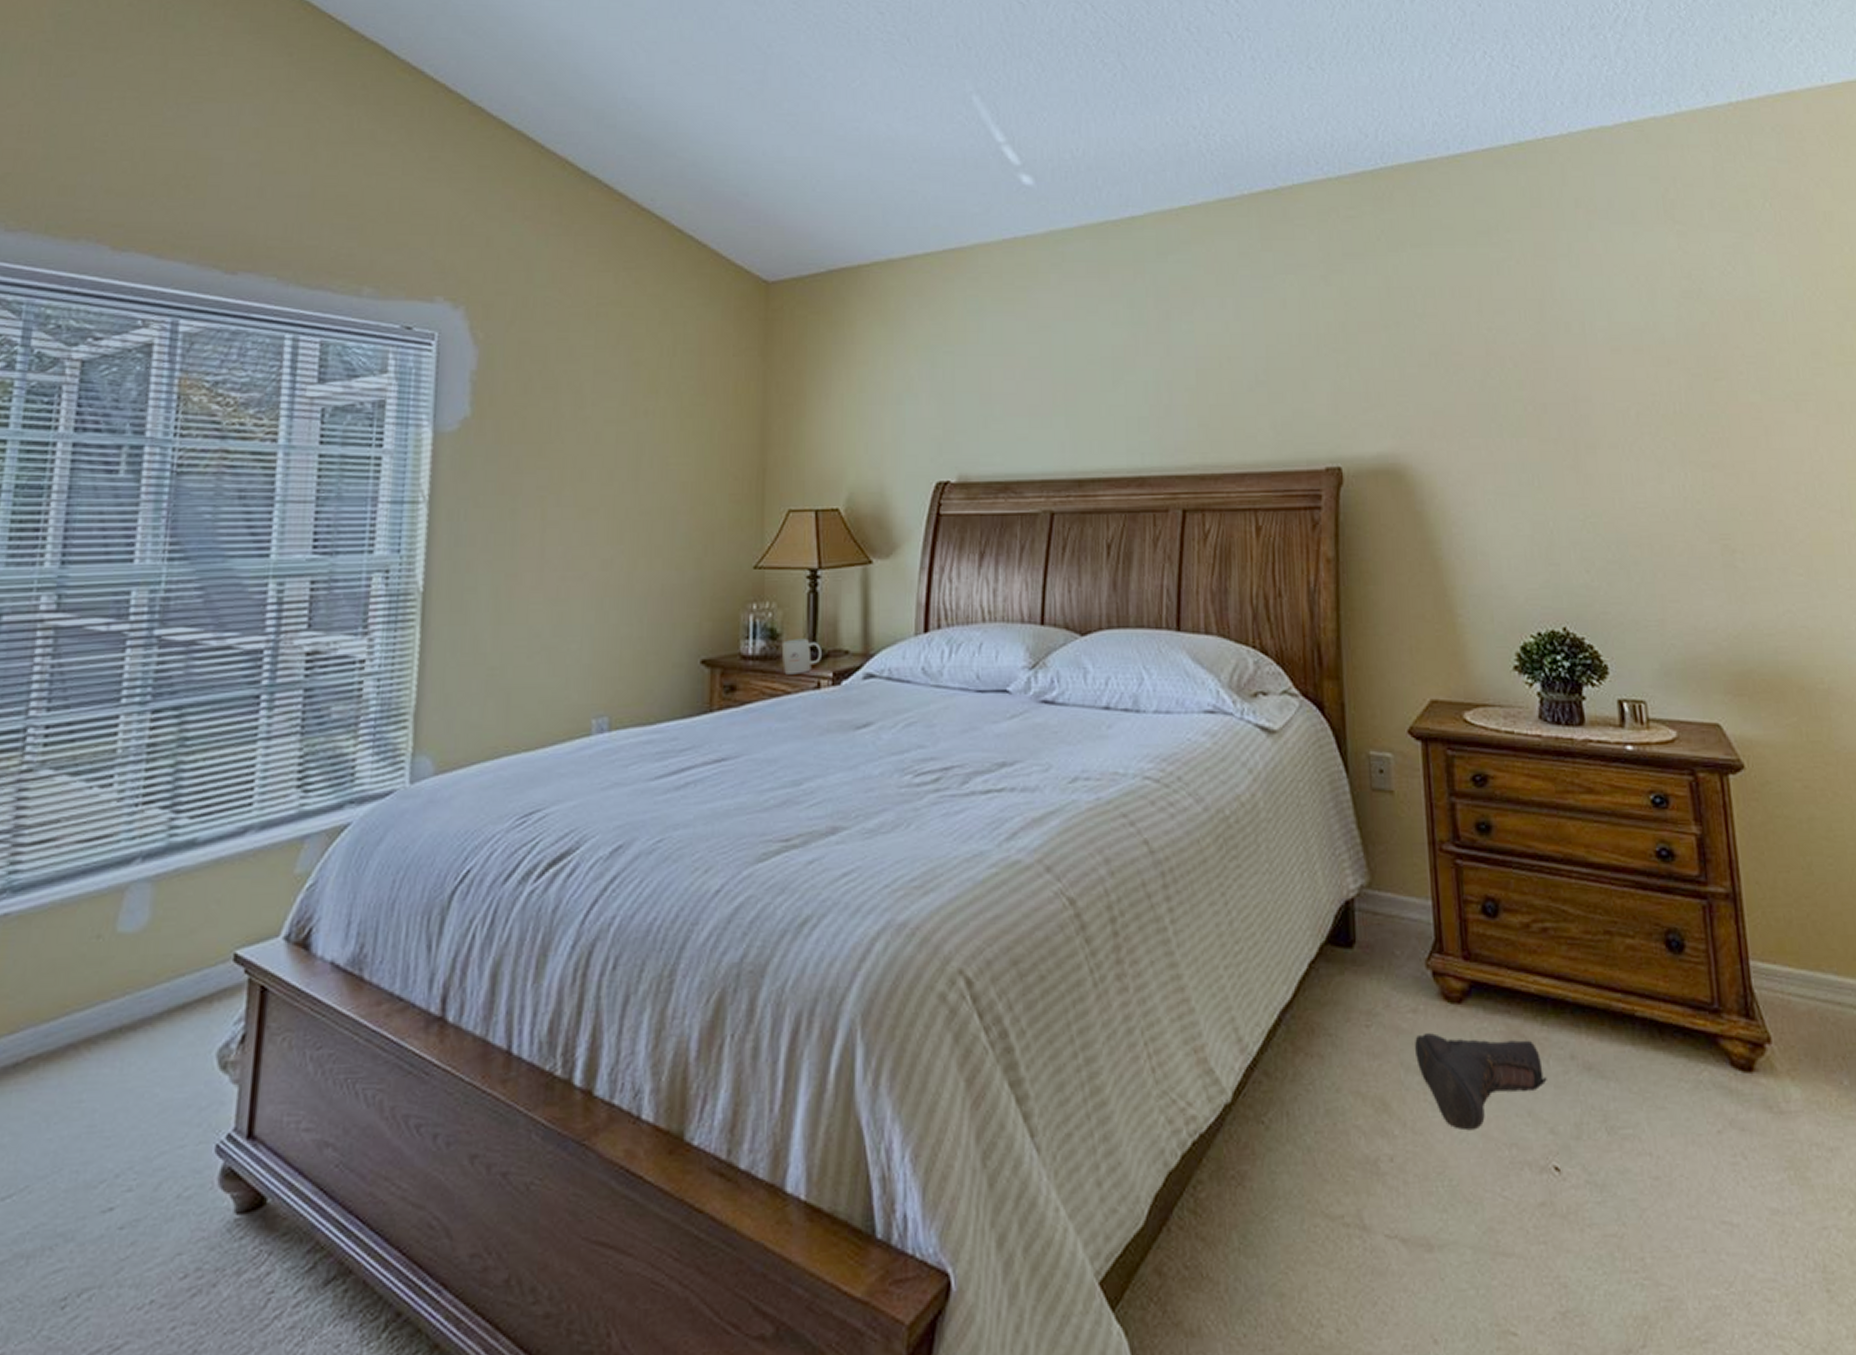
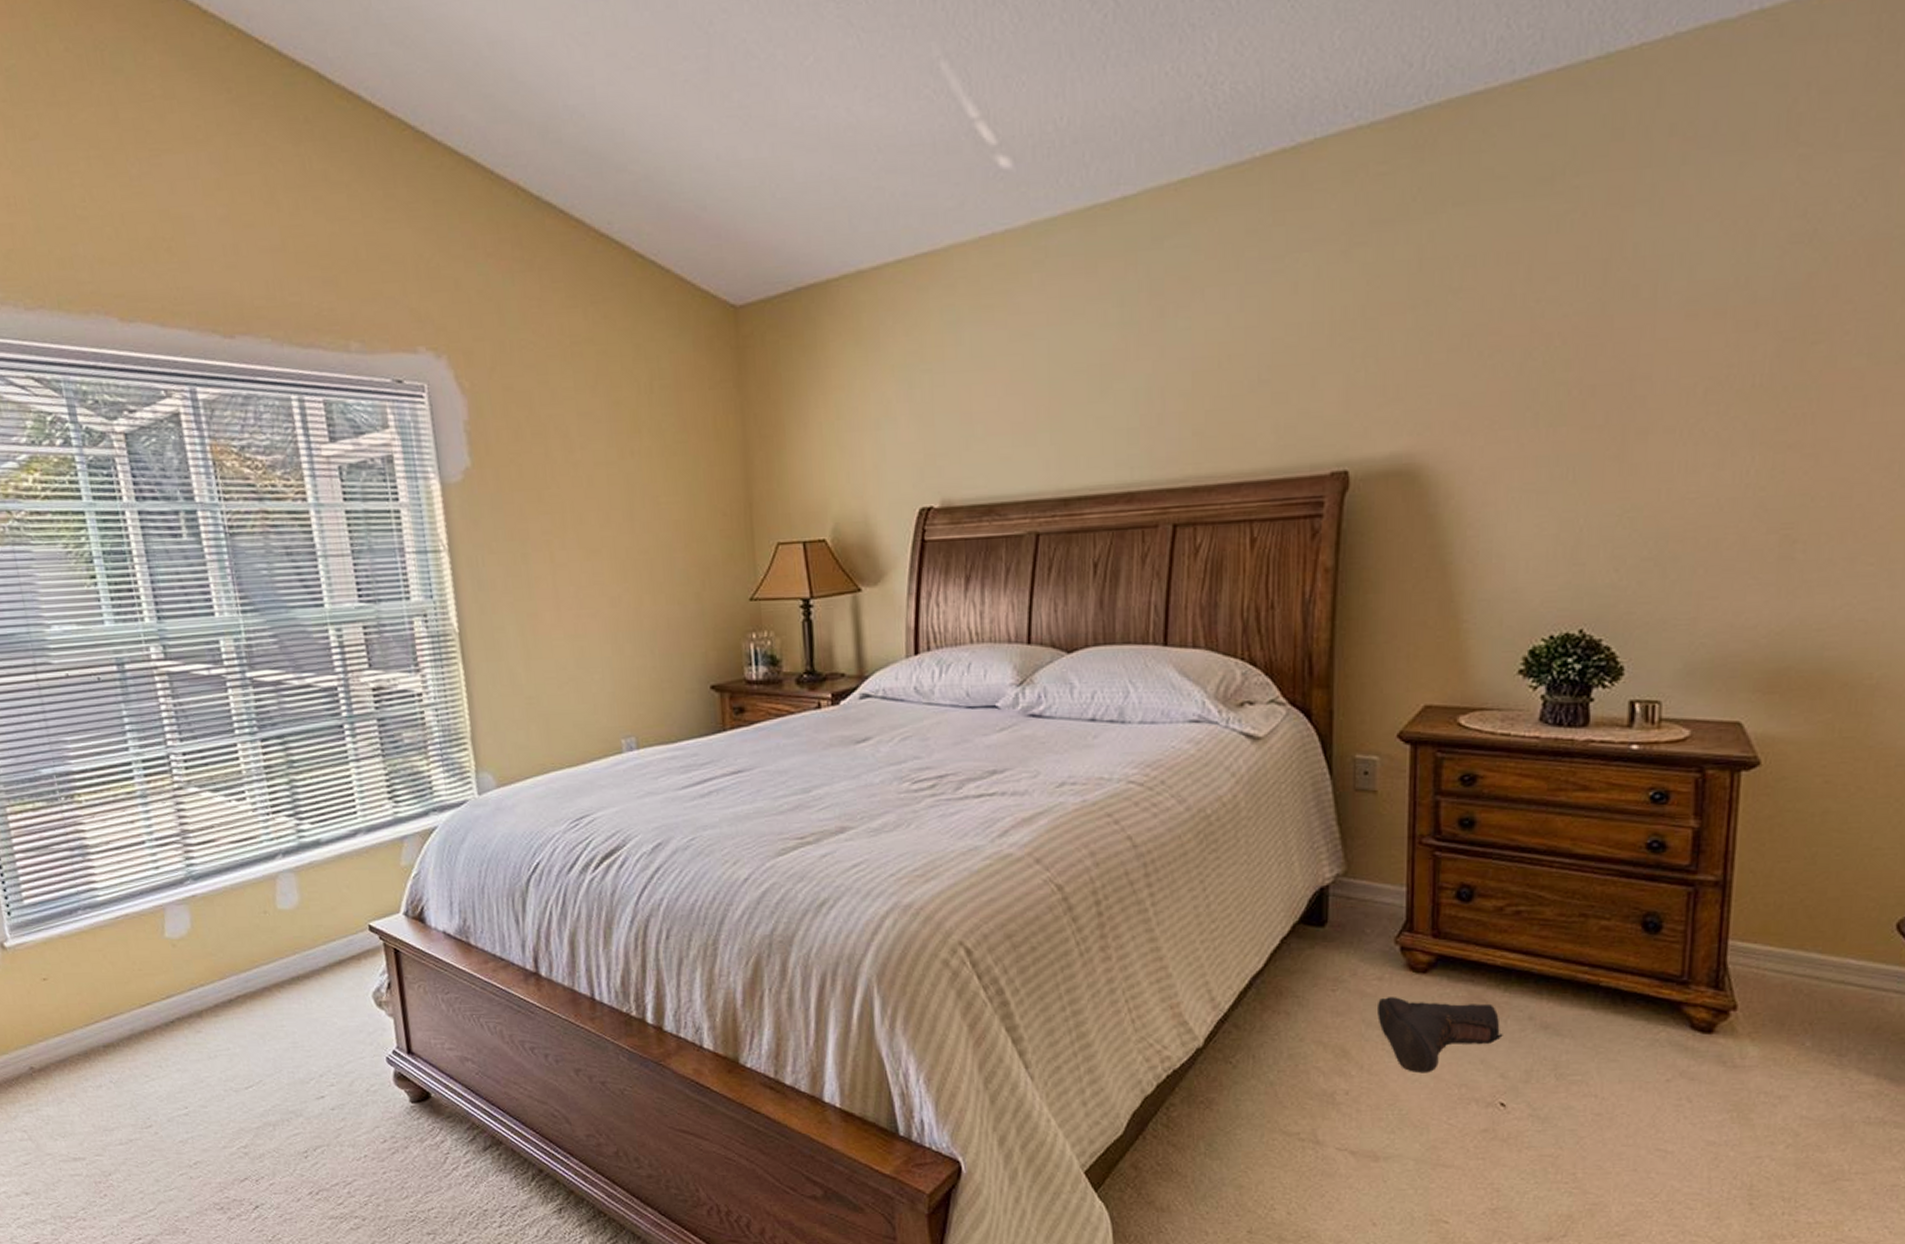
mug: present [781,638,822,675] -> none [782,663,820,697]

